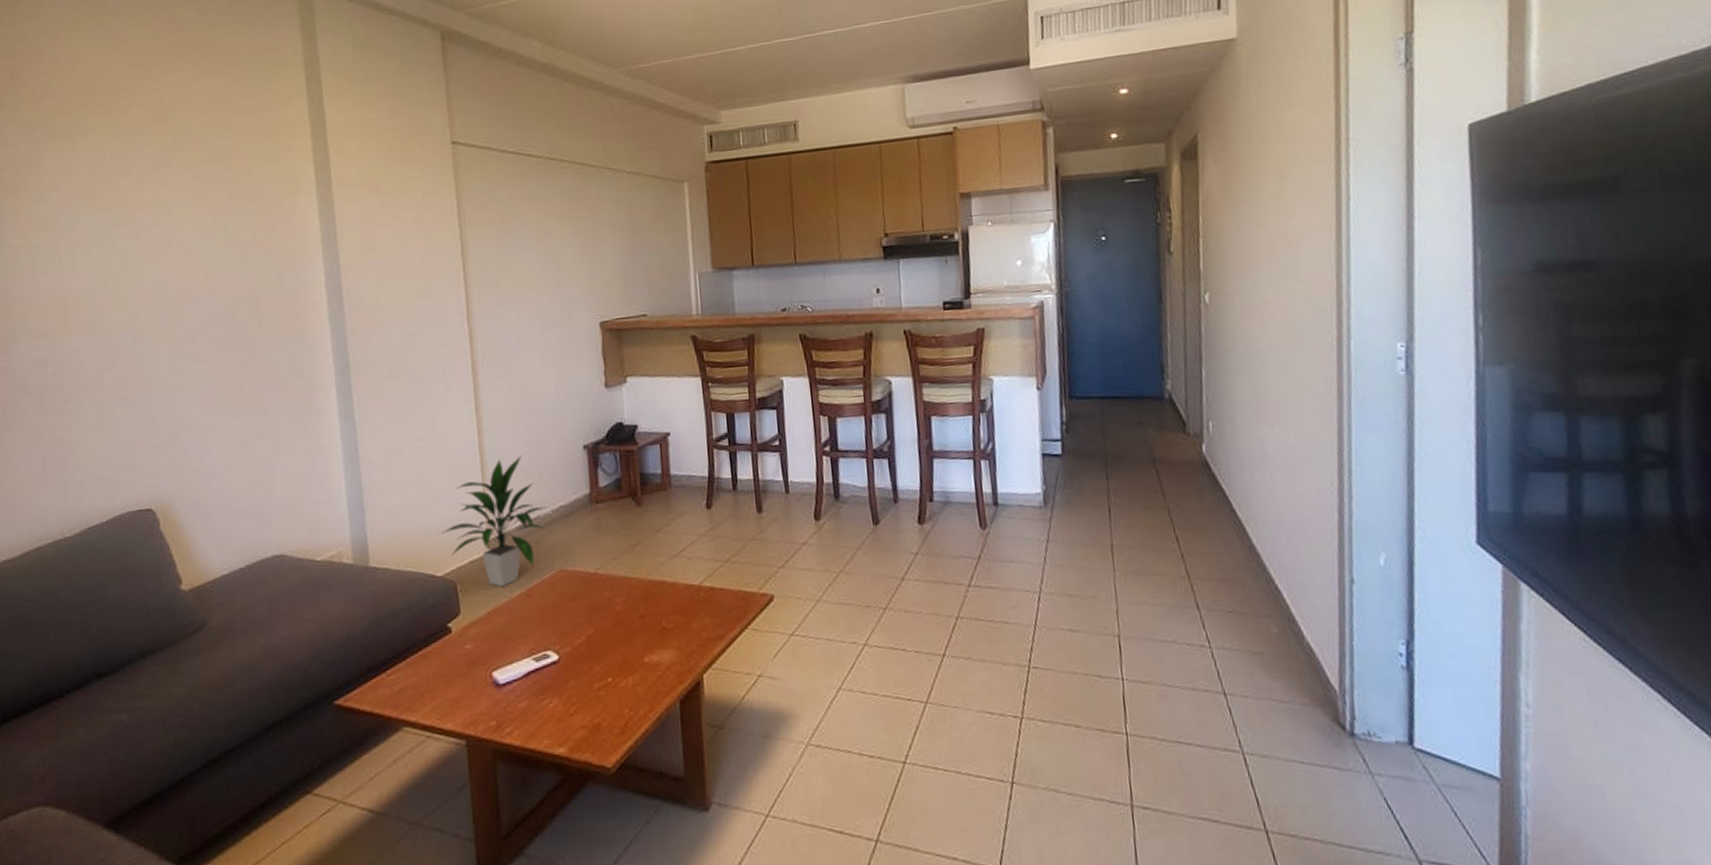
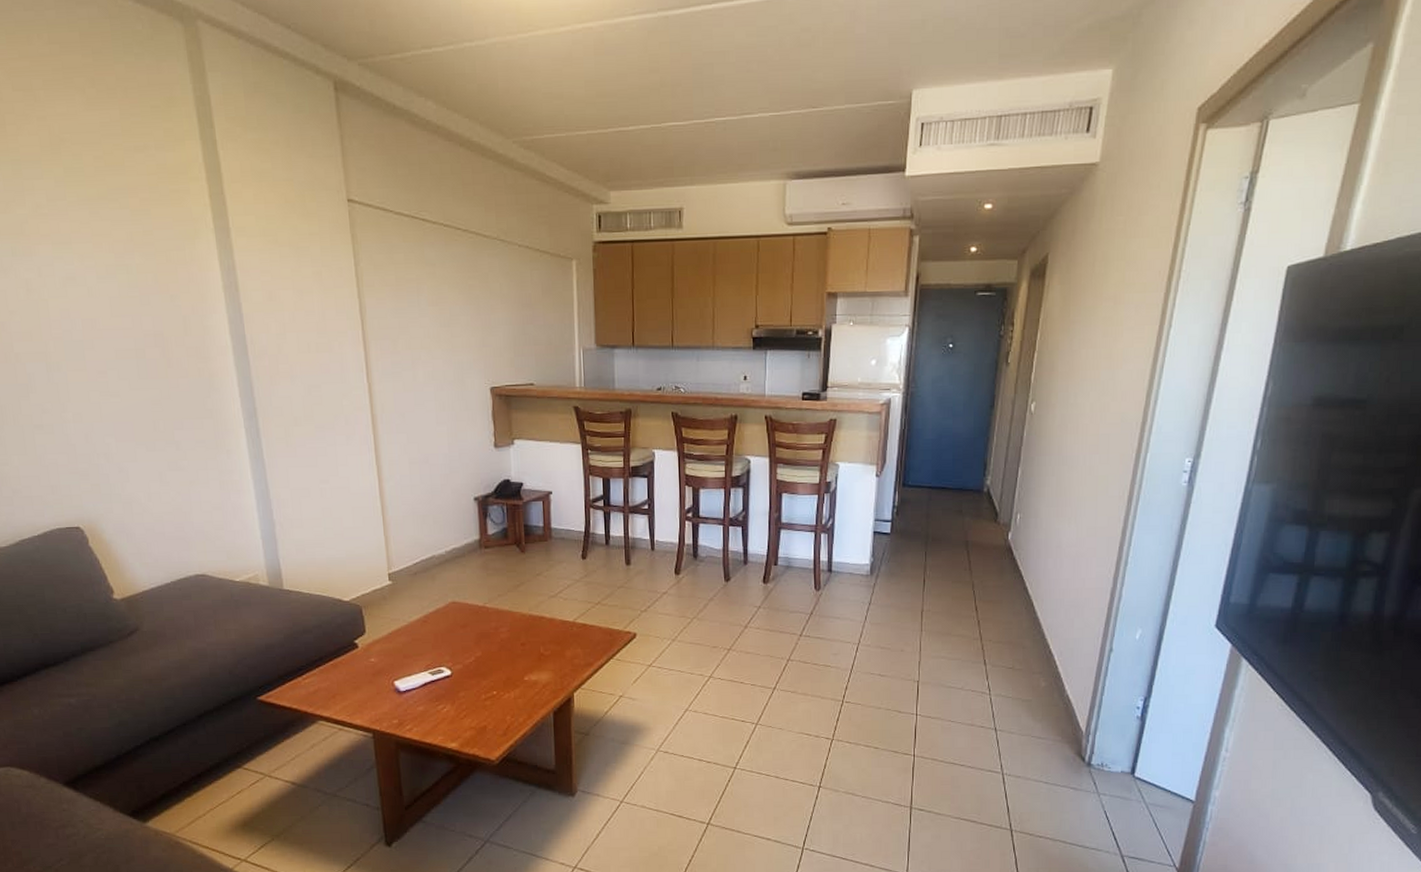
indoor plant: present [439,455,545,588] -> none [345,502,440,614]

